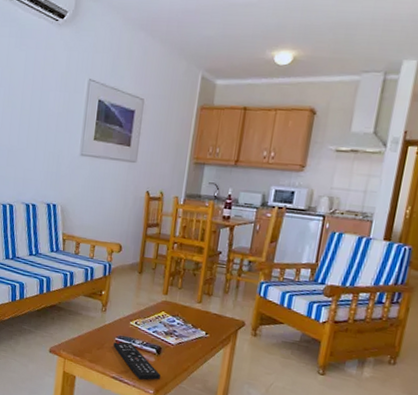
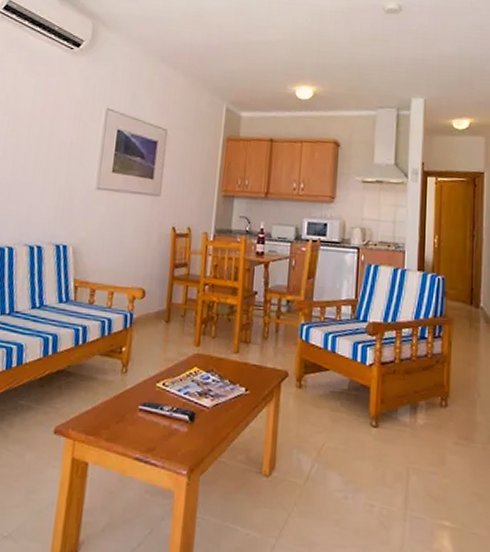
remote control: present [113,342,161,381] -> none [136,409,195,459]

